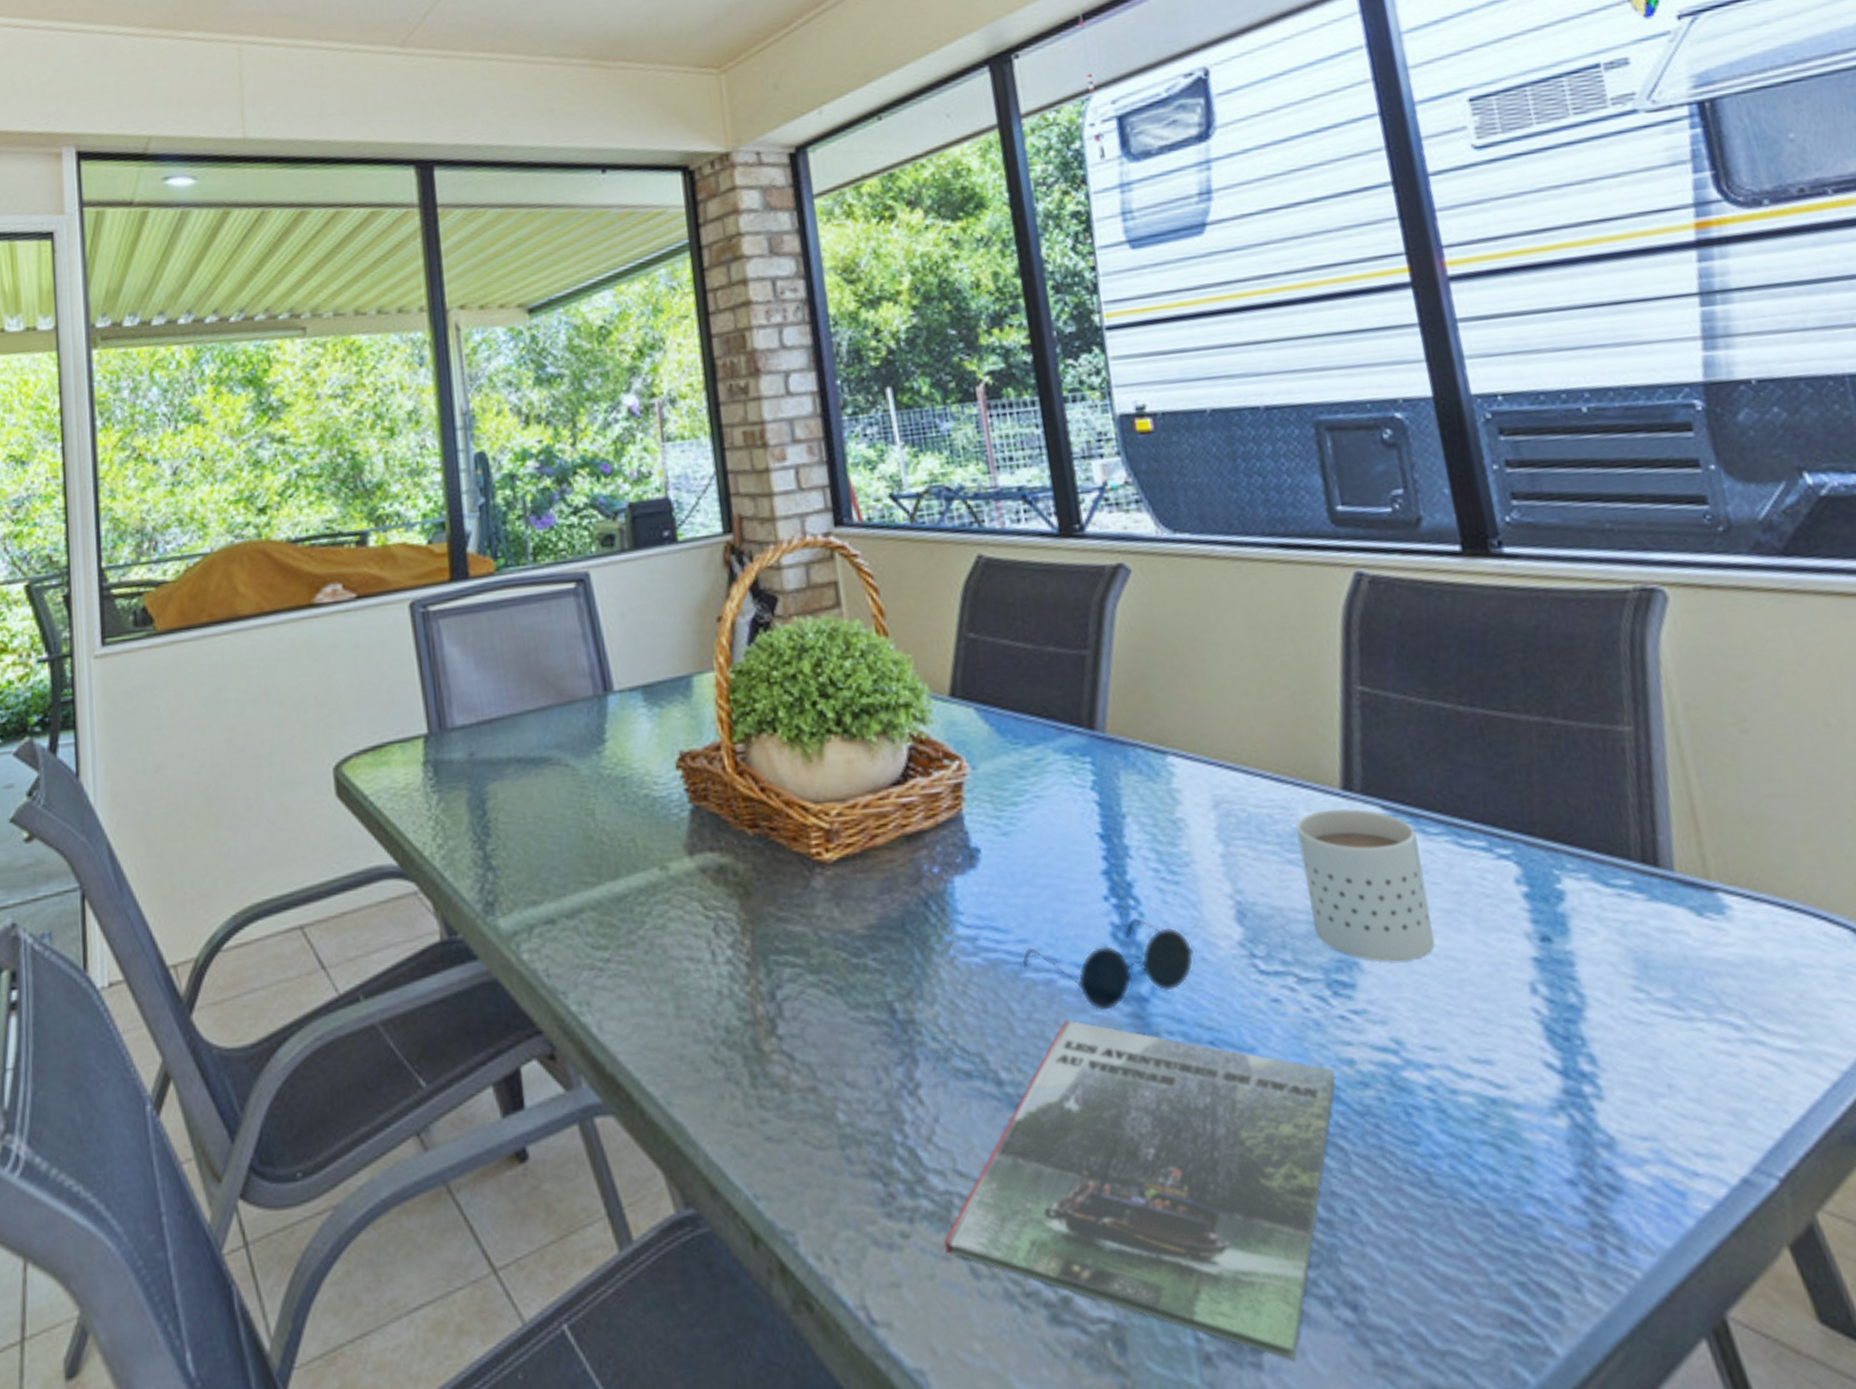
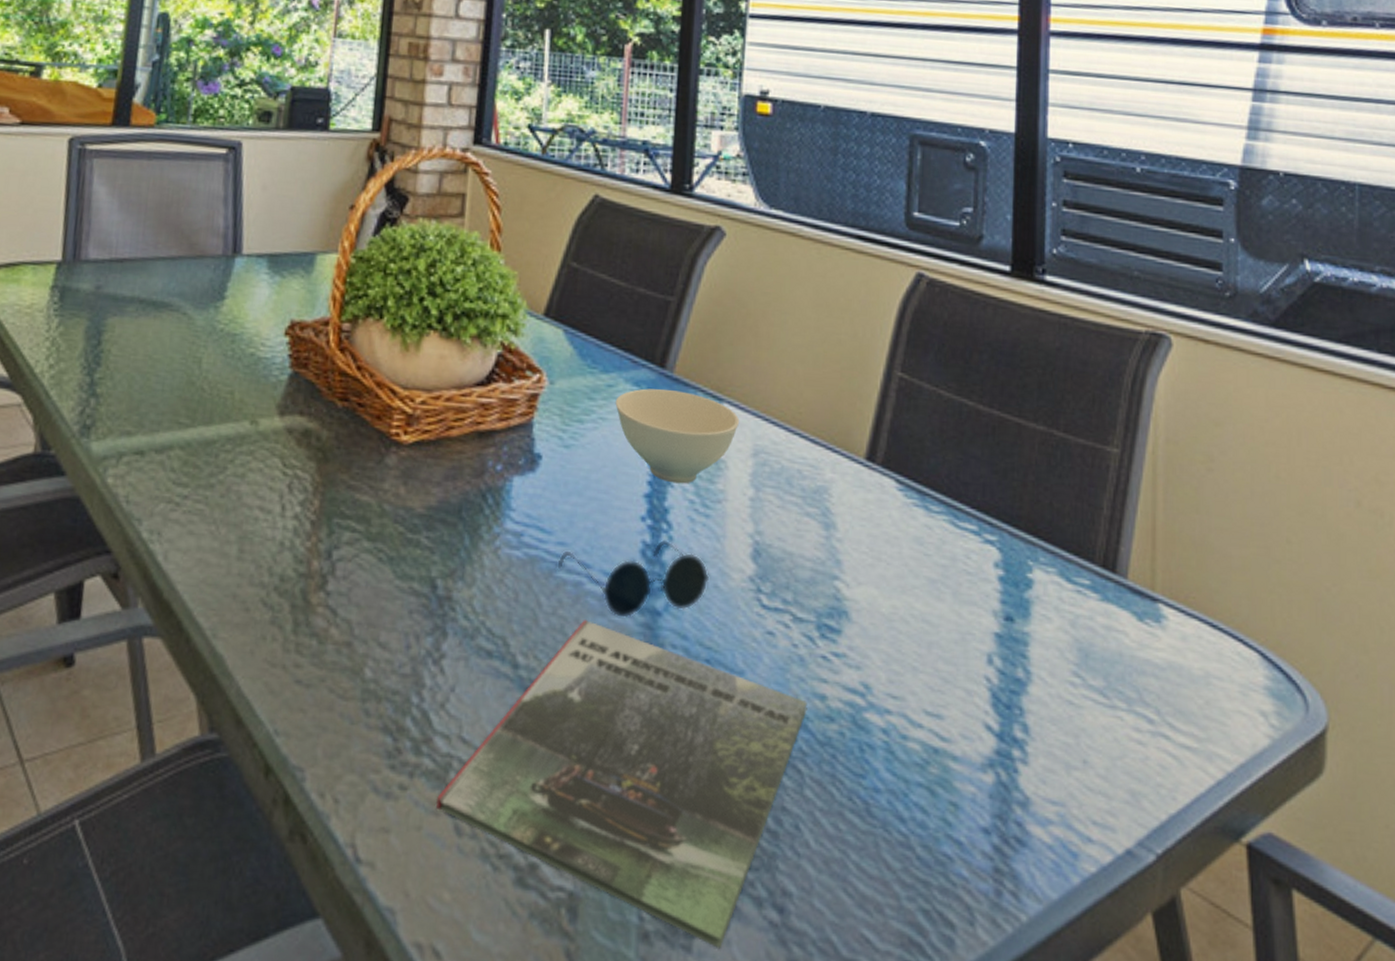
bowl: none [1047,751,1191,854] -> present [615,388,740,484]
mug: present [1296,808,1435,962] -> none [817,474,920,617]

